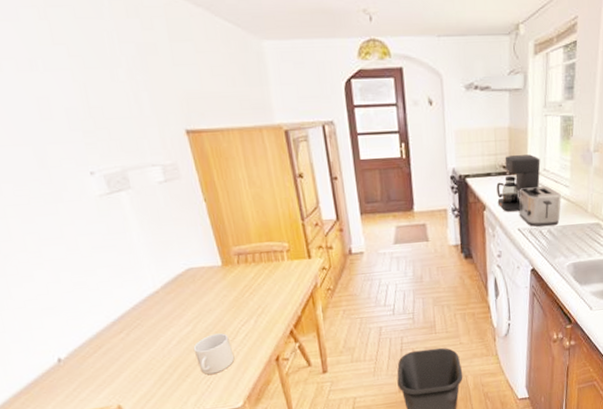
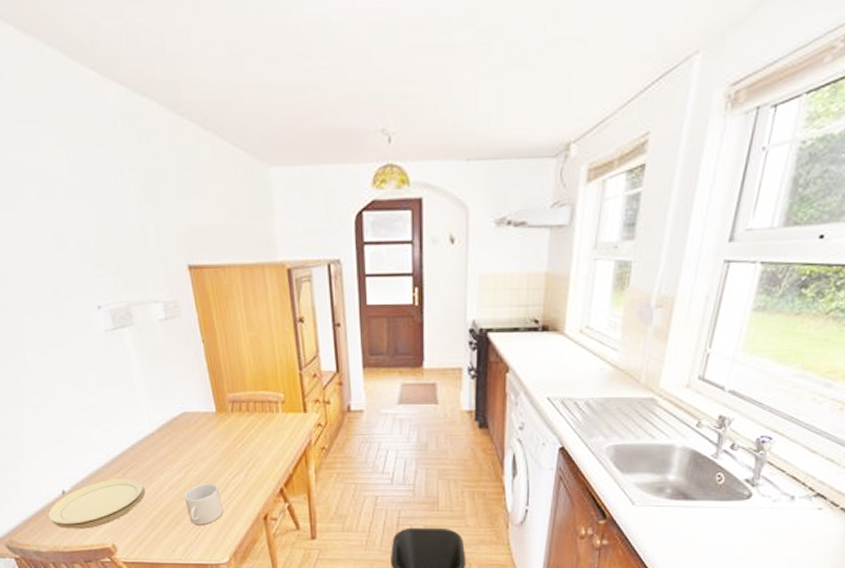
plate: none [42,337,152,397] -> present [48,477,146,528]
coffee maker: present [496,154,541,212] -> none [524,307,583,376]
toaster: present [518,185,561,227] -> none [550,346,606,397]

